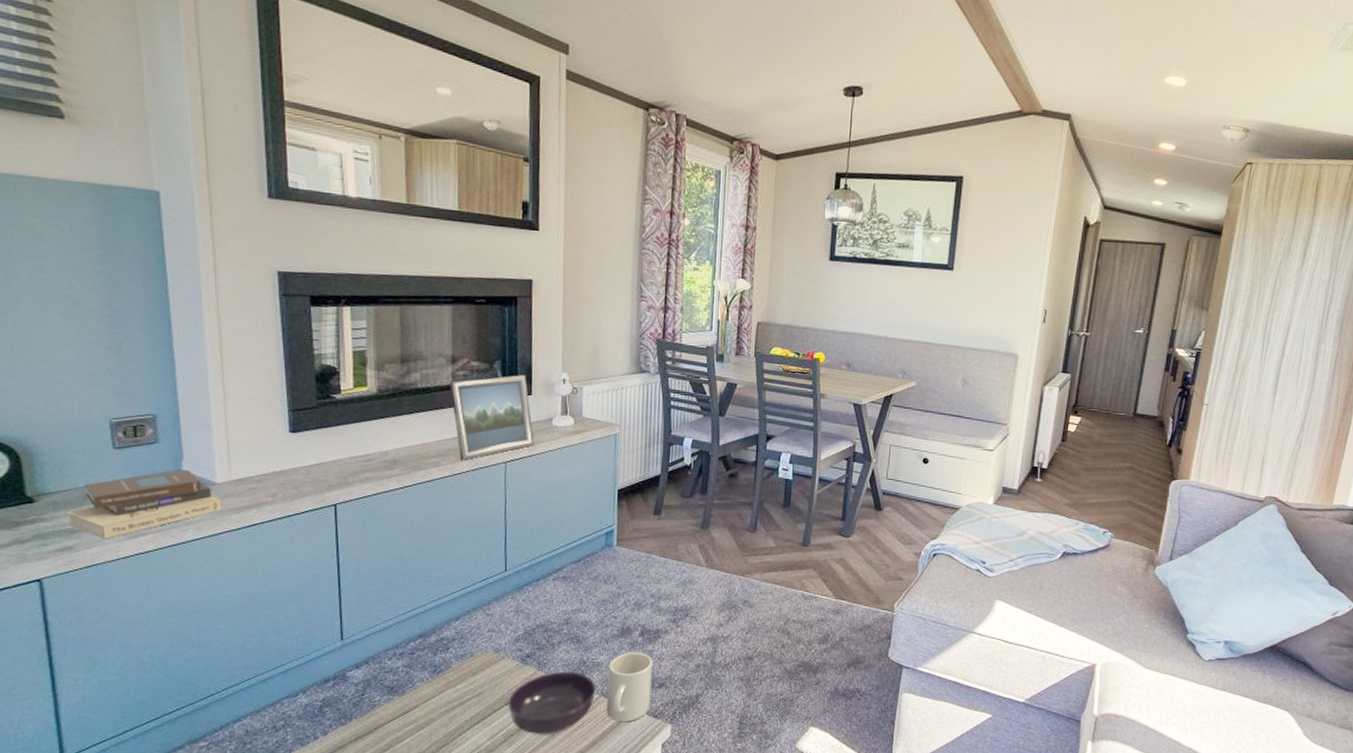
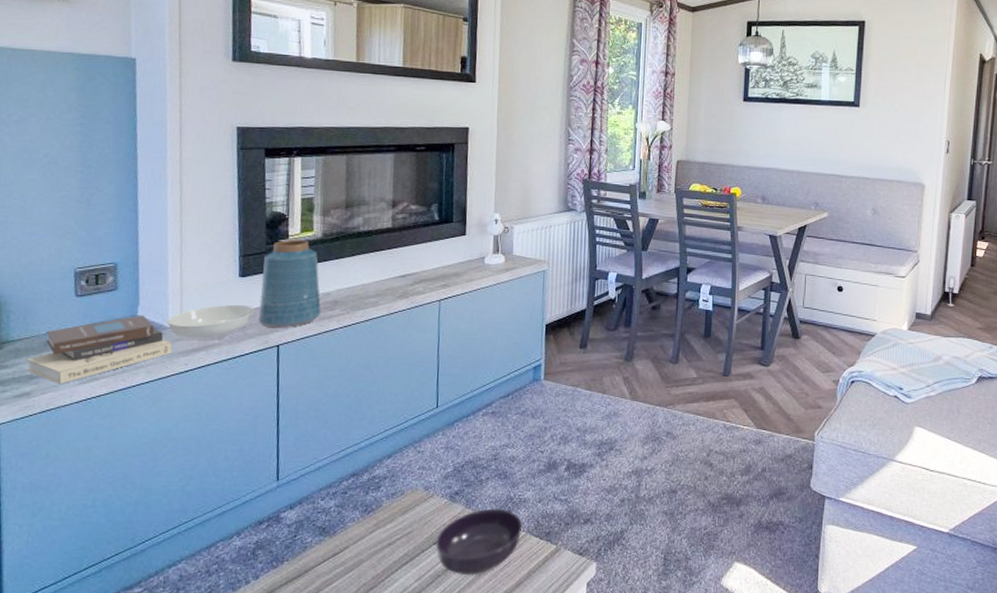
bowl: none [214,461,309,499] -> present [167,305,255,341]
vase: none [313,394,380,487] -> present [258,239,322,328]
picture frame: present [449,375,535,460] -> none [389,216,468,299]
cup: present [606,652,653,722] -> none [532,488,578,560]

